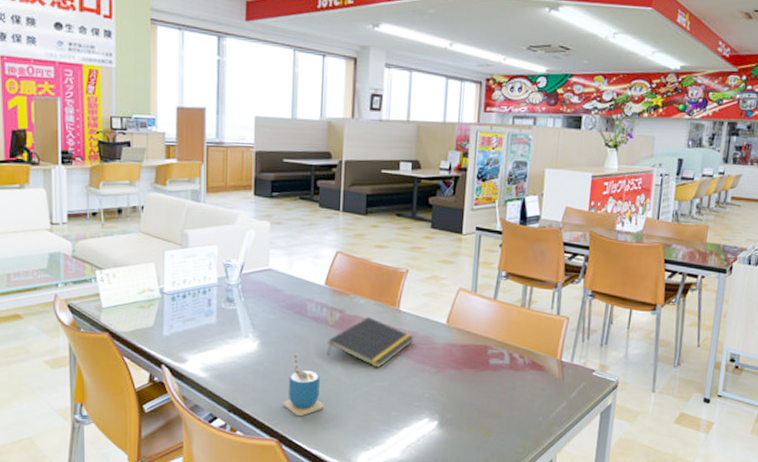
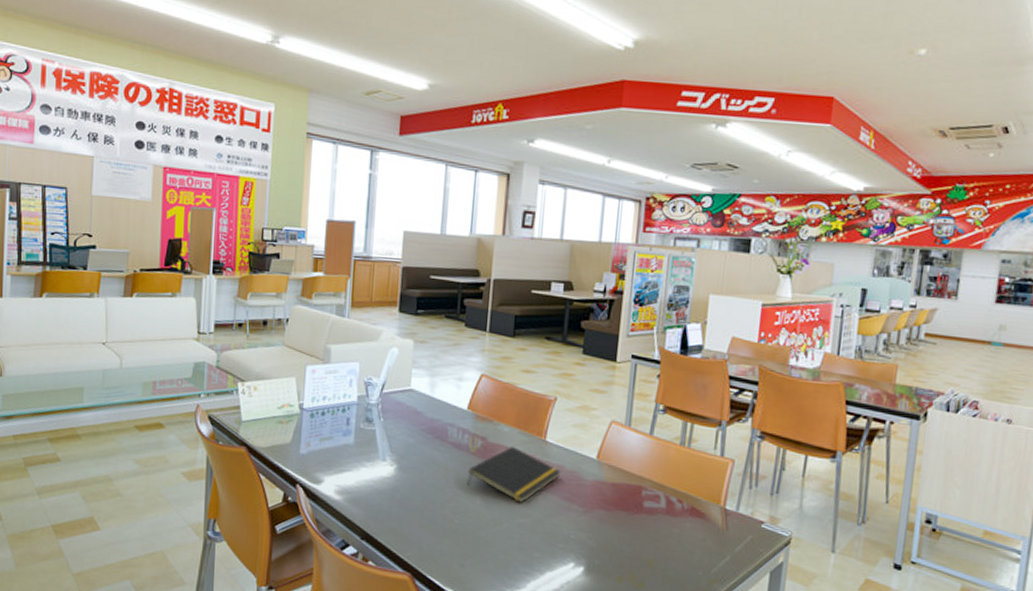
cup: present [283,352,324,417] -> none [419,480,461,550]

